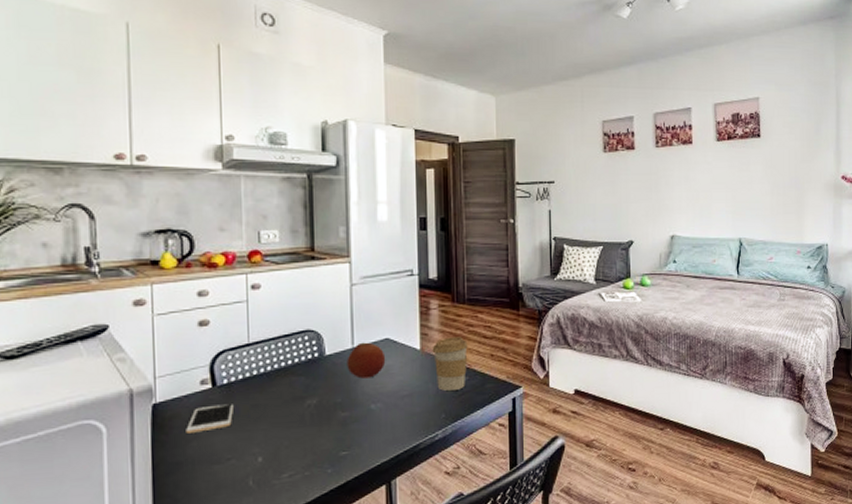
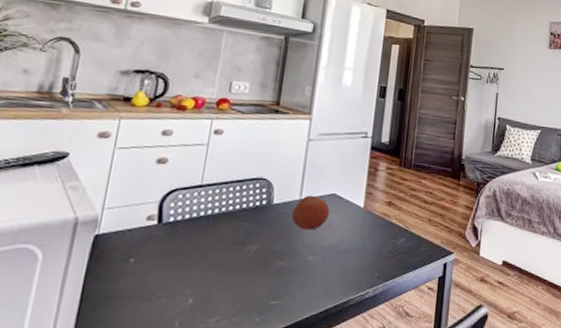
cell phone: present [186,404,233,433] -> none [122,241,175,268]
coffee cup: present [432,337,468,391] -> none [374,198,409,250]

